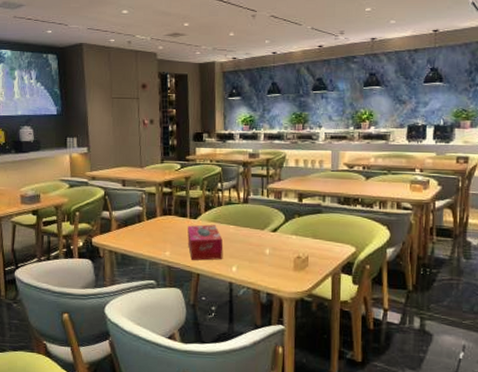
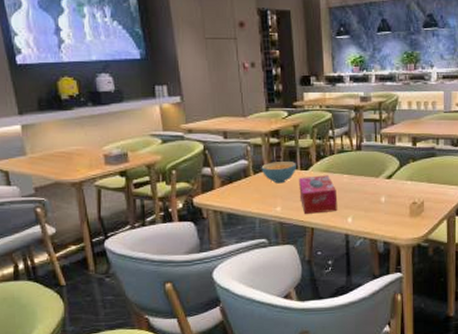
cereal bowl: none [154,209,186,230] -> present [261,162,296,184]

